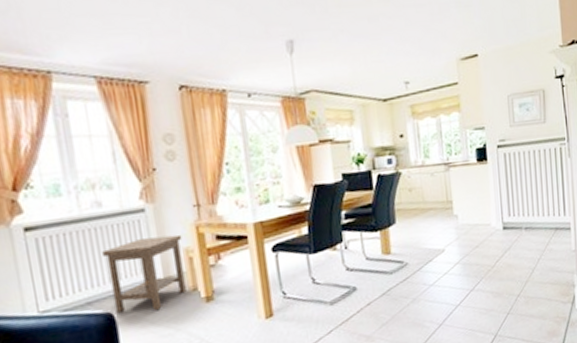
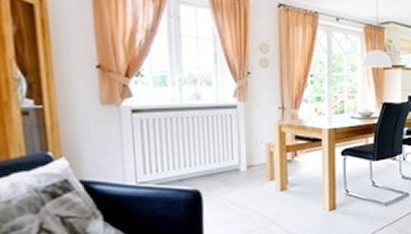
side table: present [102,234,186,313] -> none [197,131,266,194]

